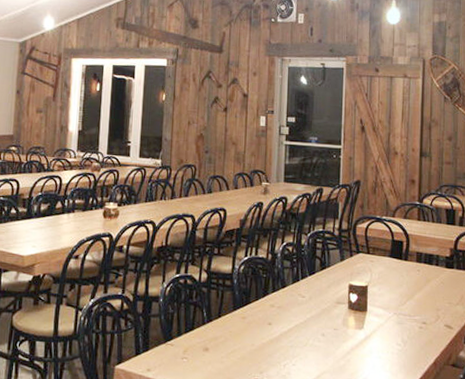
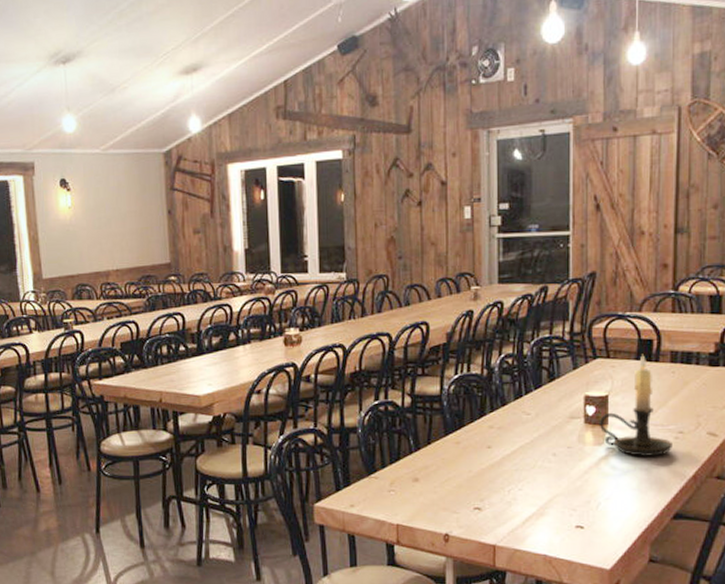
candle holder: none [359,252,418,343] -> present [598,354,672,456]

